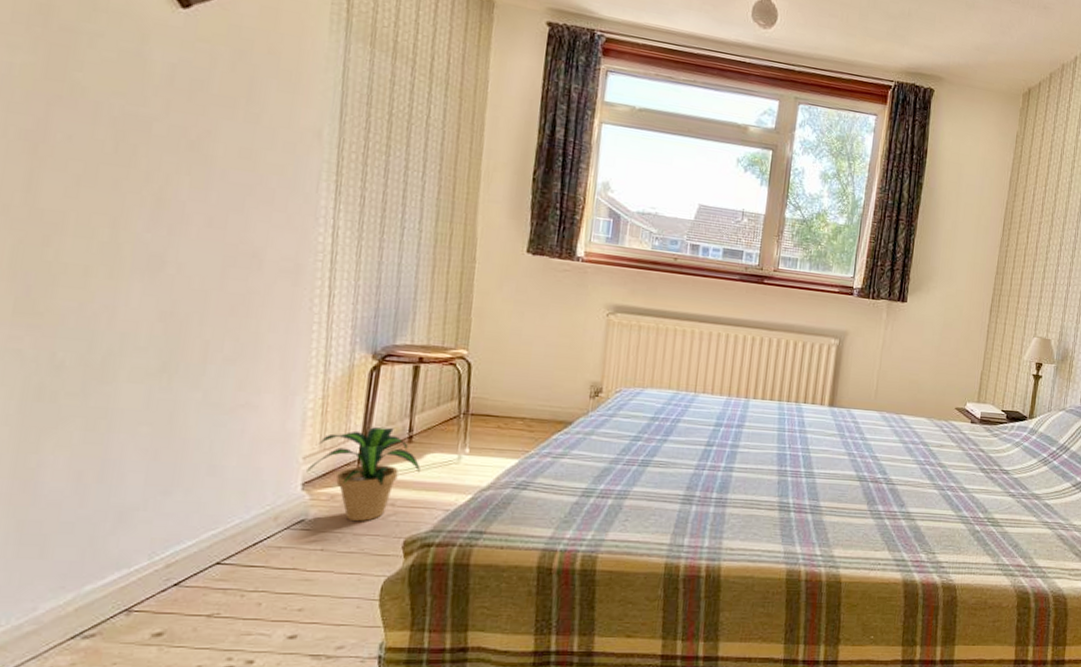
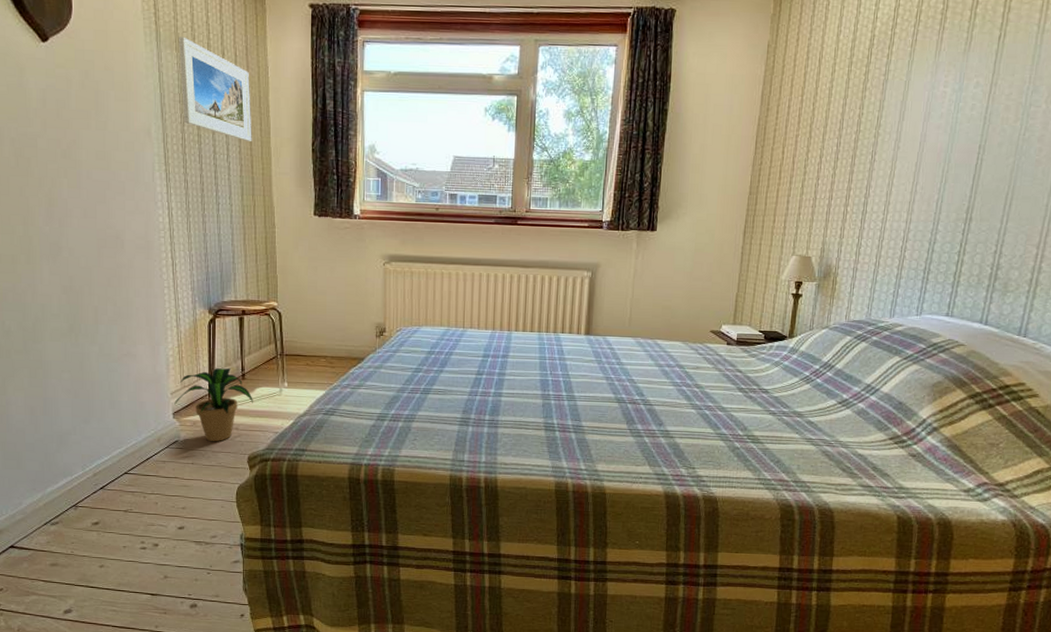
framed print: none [370,31,463,162] -> present [179,36,252,142]

